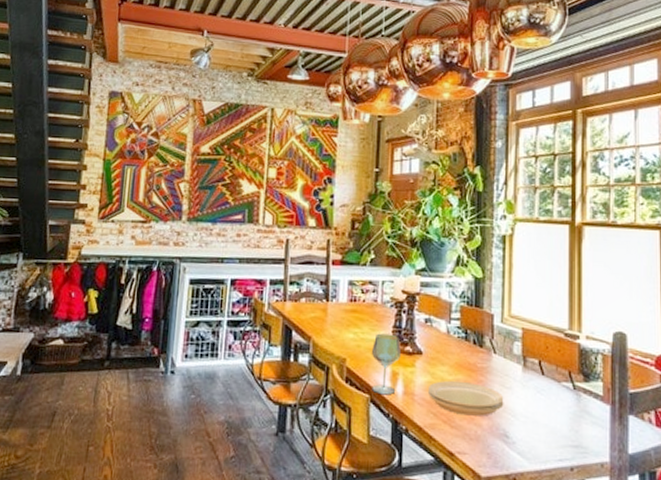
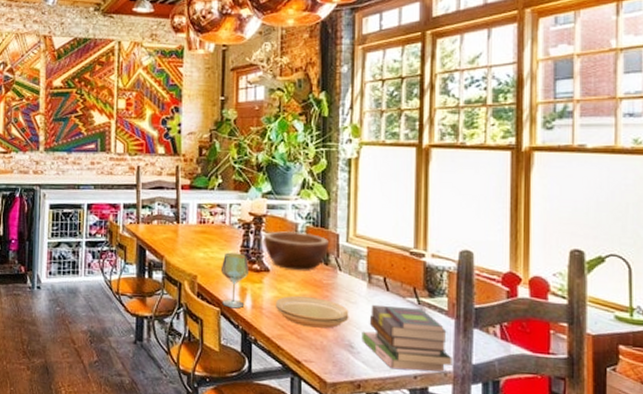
bowl: none [417,310,484,353] -> present [264,231,330,270]
books: none [517,389,609,463] -> present [361,304,452,372]

